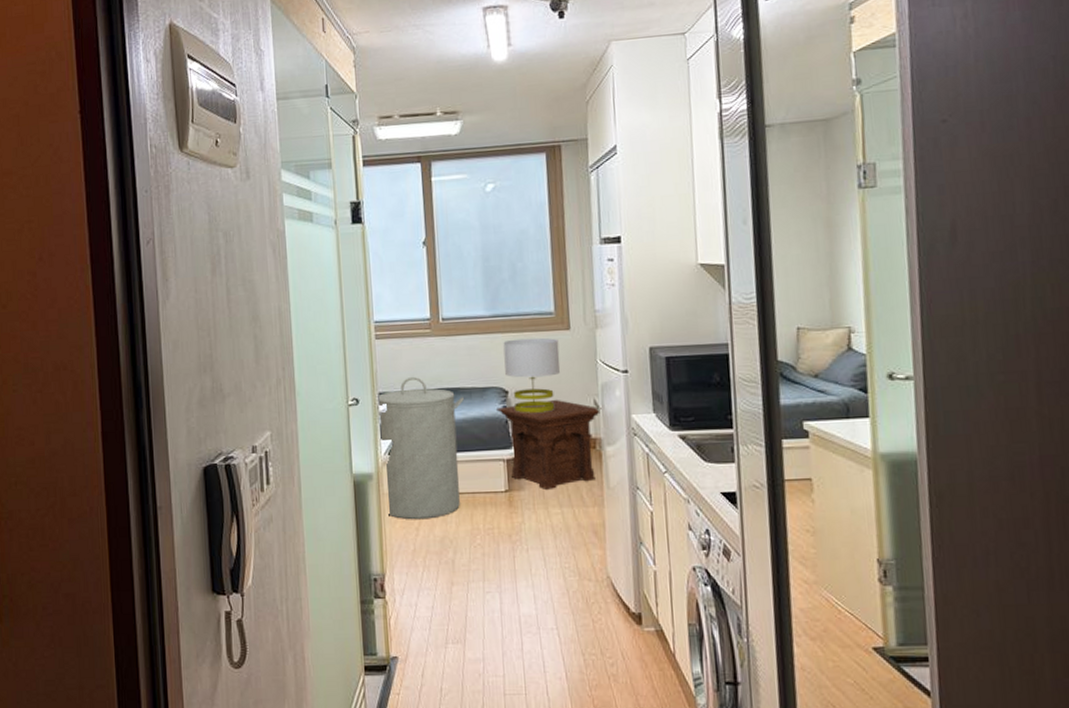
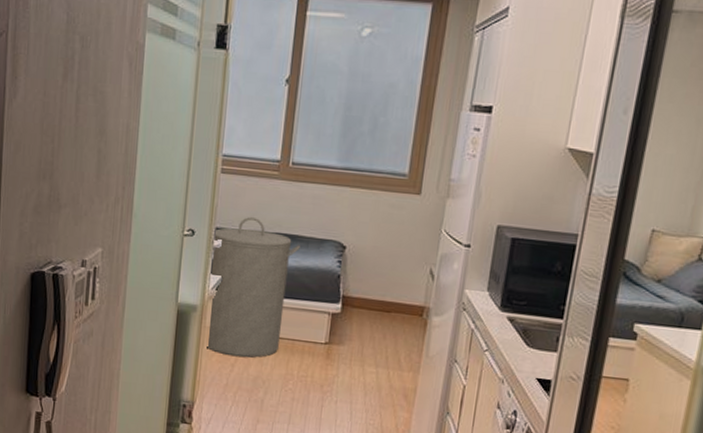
side table: present [495,399,602,489] -> none [330,261,436,349]
table lamp: present [503,337,561,413] -> none [346,195,407,274]

